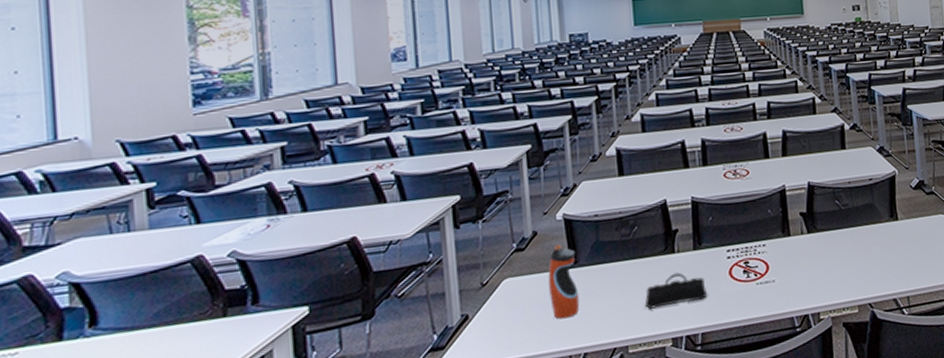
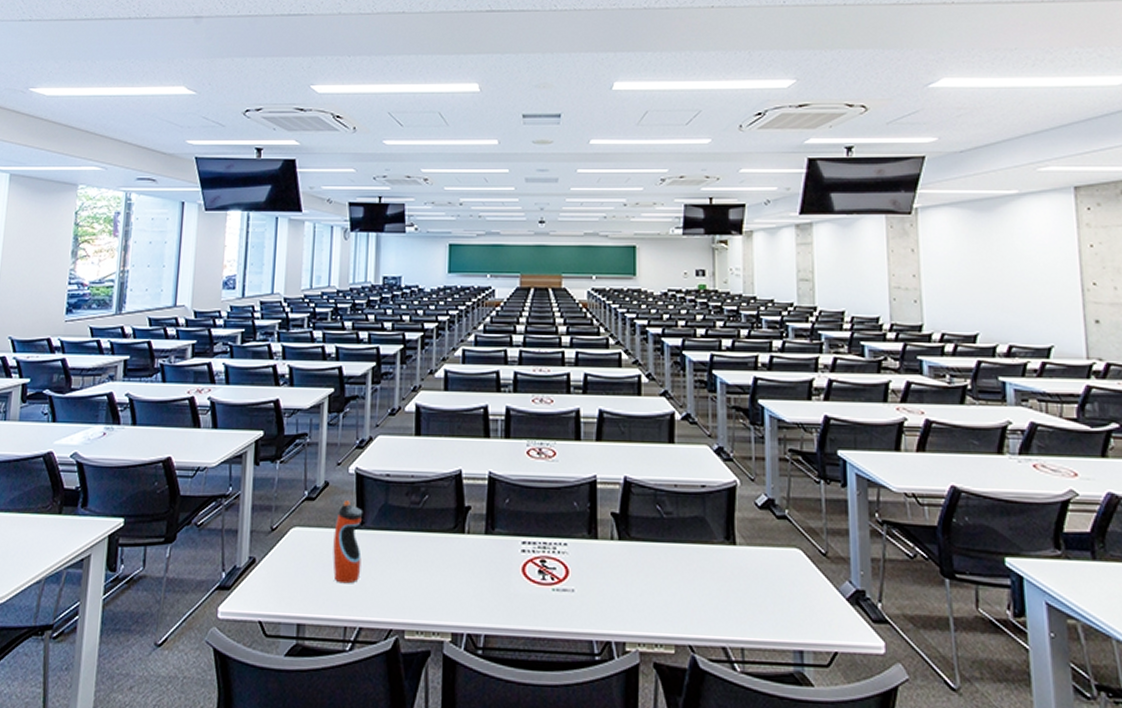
pencil case: present [644,272,708,309] -> none [426,557,496,595]

